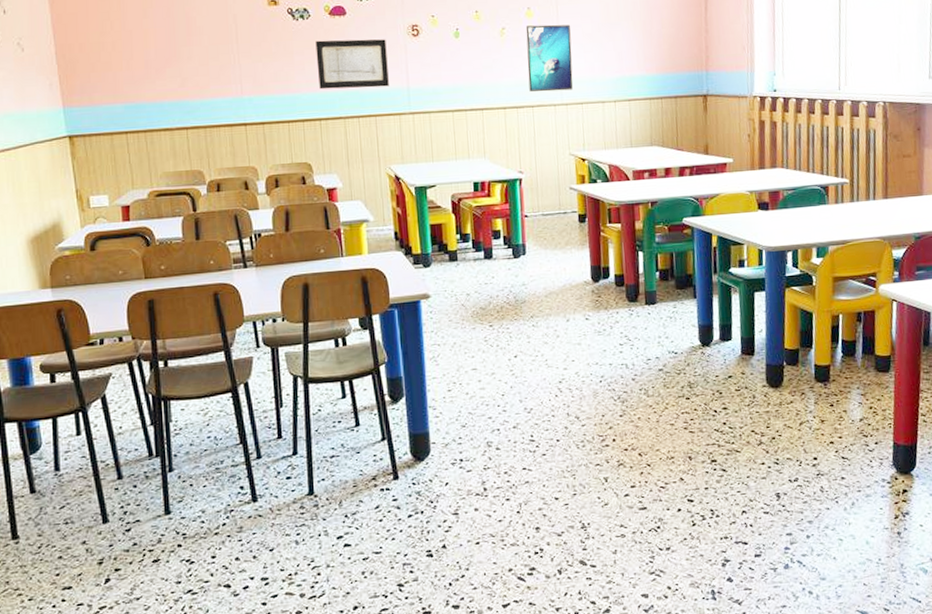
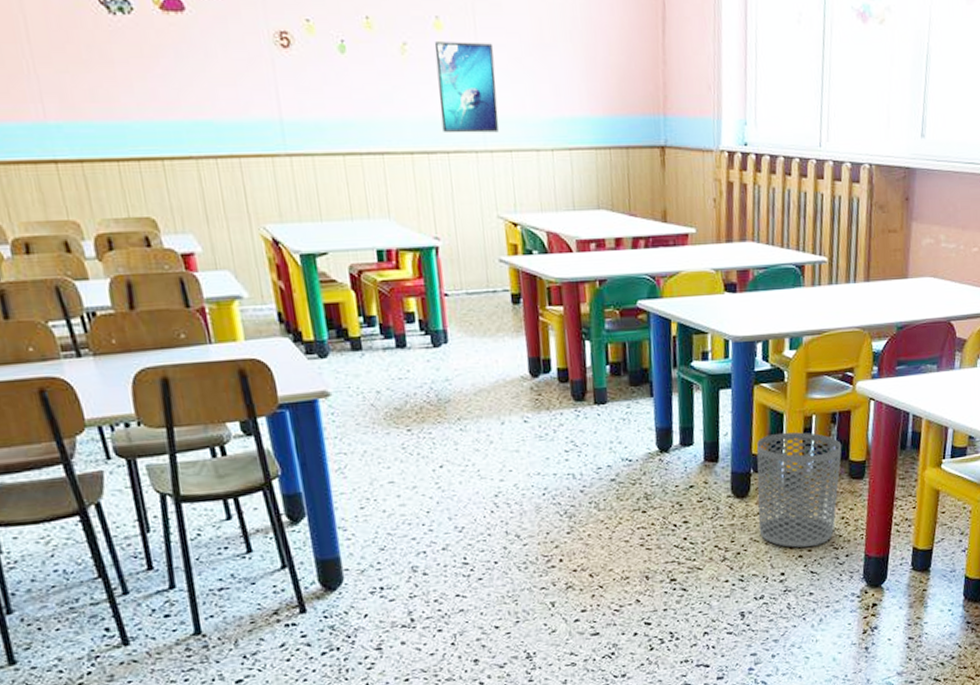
wall art: present [315,39,389,90] -> none [144,46,254,117]
waste bin: none [788,329,868,435] -> present [756,432,842,548]

